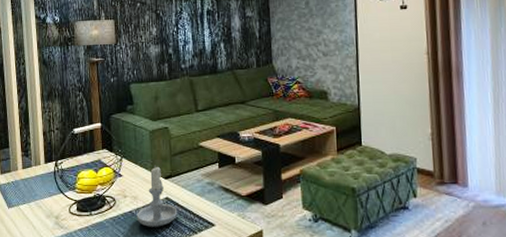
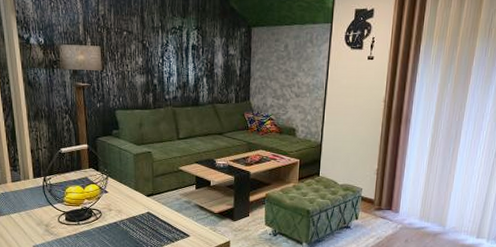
candle: present [136,165,178,227] -> none [121,184,158,236]

